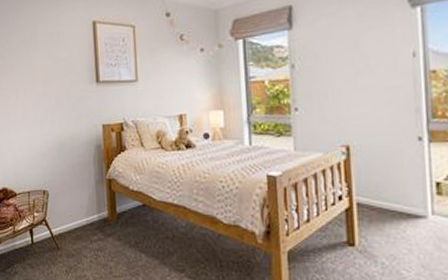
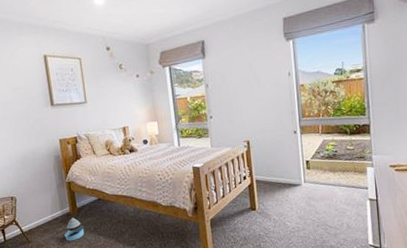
stacking toy: none [99,225,123,255] -> present [64,218,85,242]

